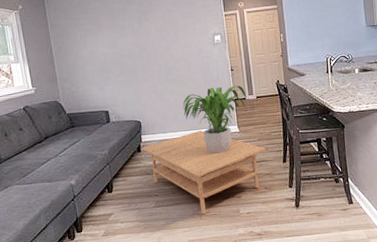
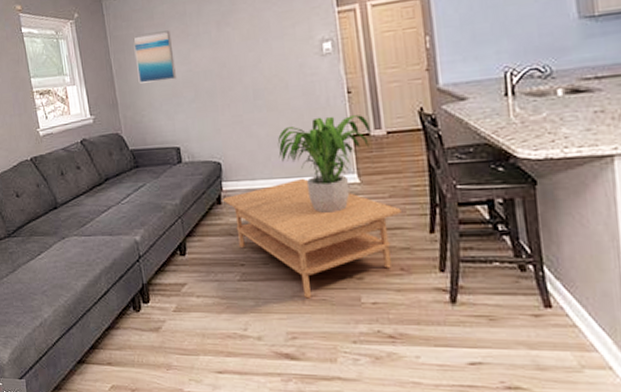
wall art: none [70,22,106,62] -> present [133,30,176,84]

